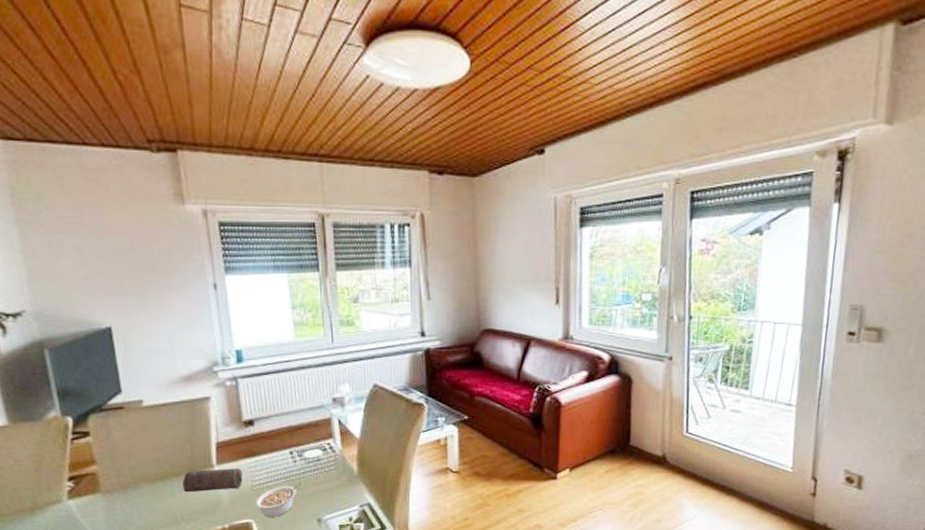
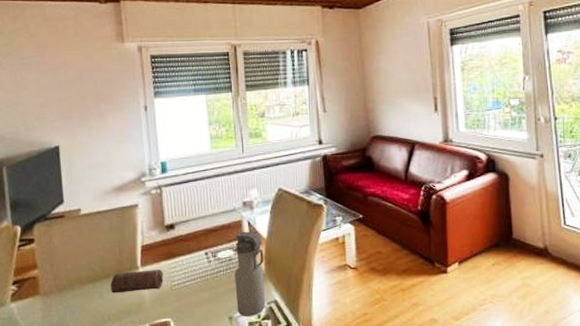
legume: present [255,481,303,518] -> none [173,280,216,317]
water bottle: none [323,430,358,519] -> present [235,231,266,316]

